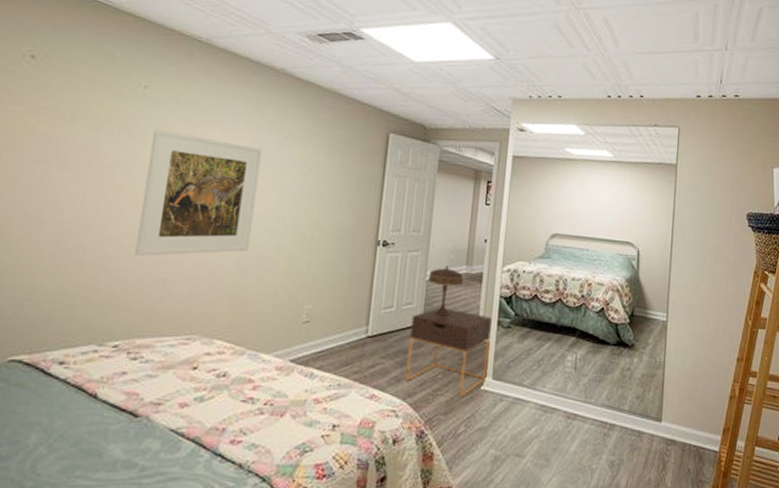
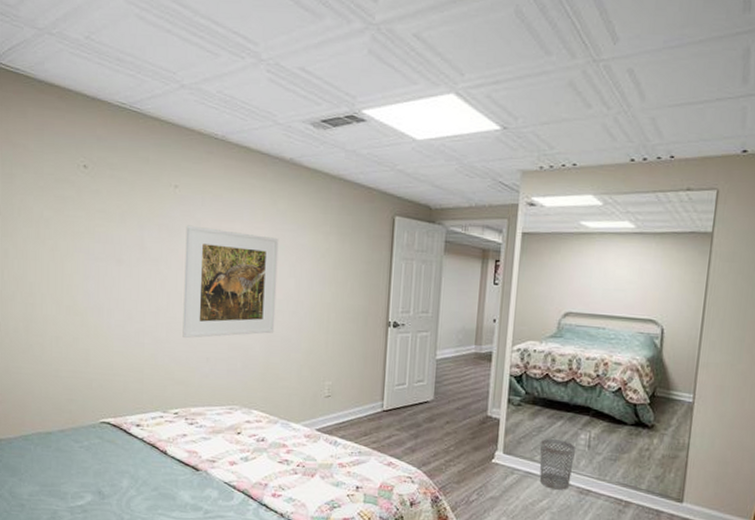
nightstand: present [405,307,492,397] -> none [419,385,502,468]
table lamp: present [428,265,464,316] -> none [438,345,473,394]
wastebasket: none [528,361,564,416] -> present [539,438,577,490]

